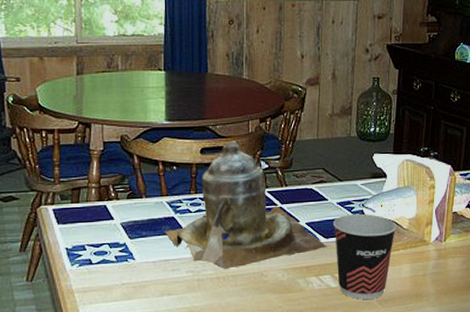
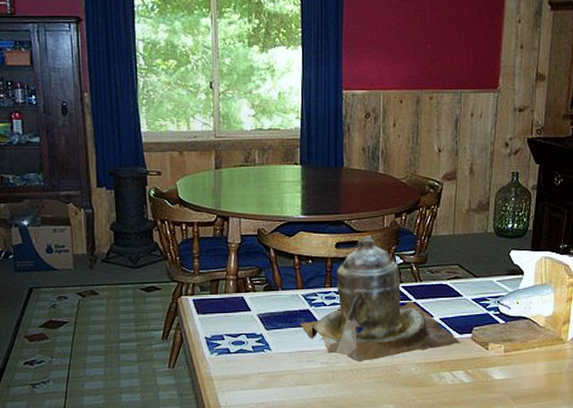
cup: present [333,213,397,299] -> none [468,310,533,395]

